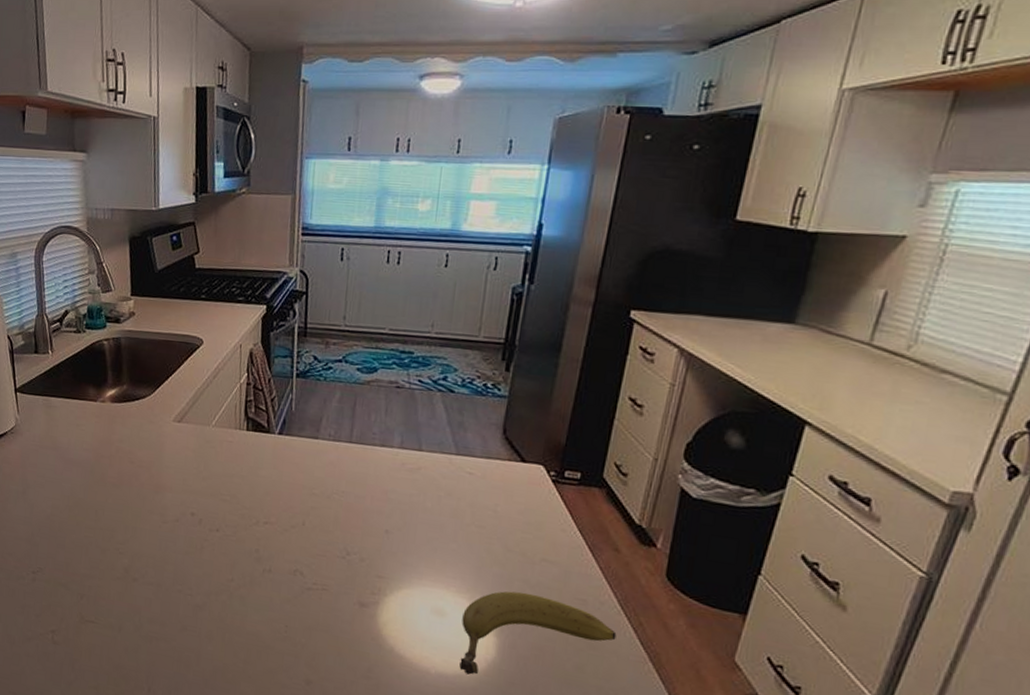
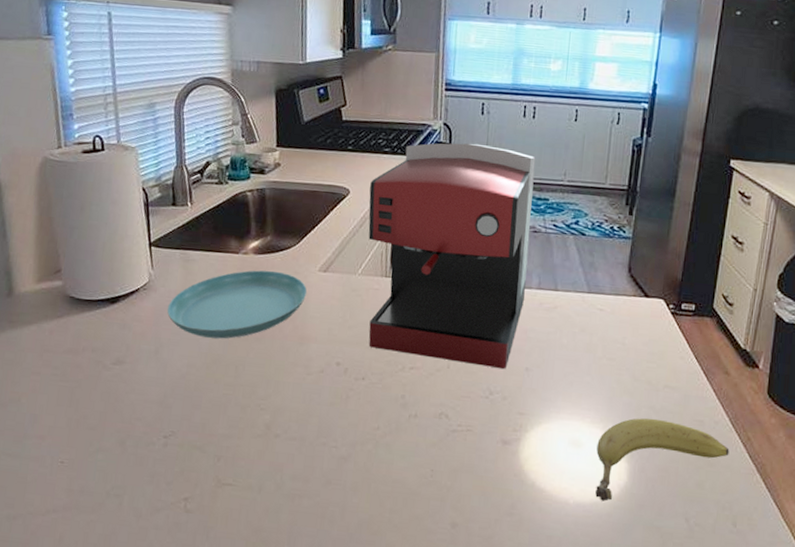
saucer: none [32,418,162,484] -> present [167,270,307,339]
coffee maker: none [222,291,400,530] -> present [368,143,536,370]

